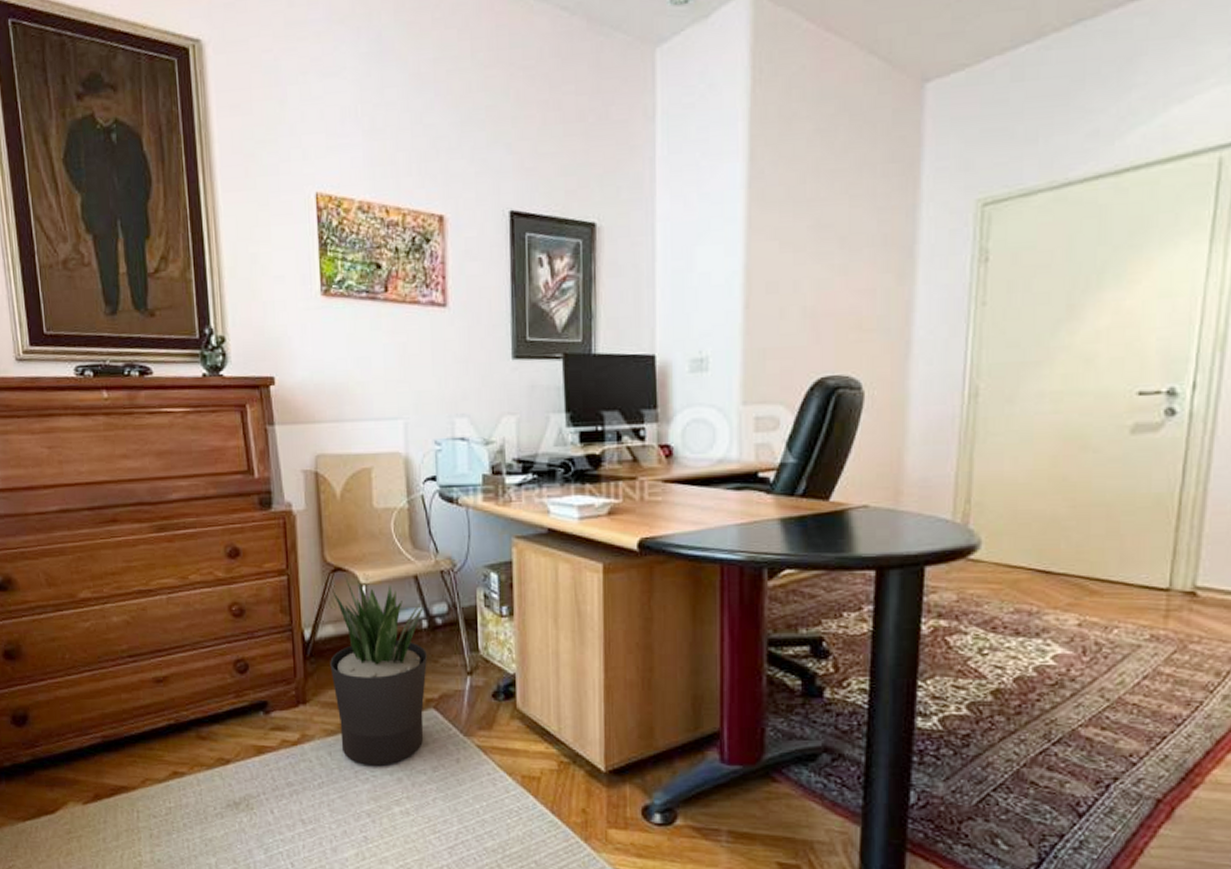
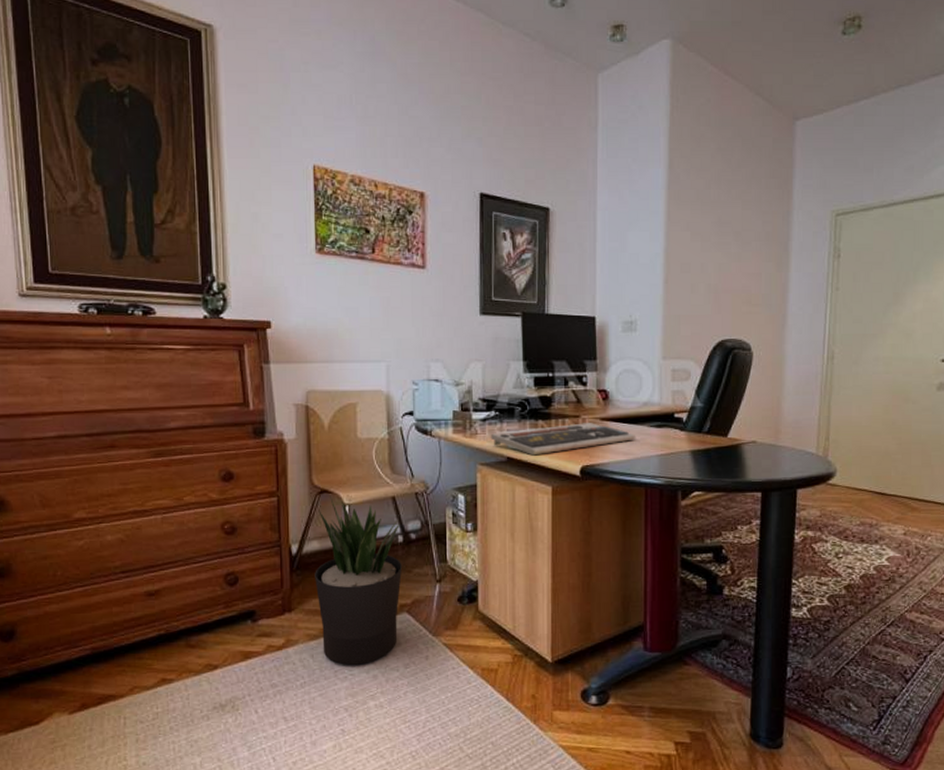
computer keyboard: none [527,486,709,527] -> present [490,423,636,456]

